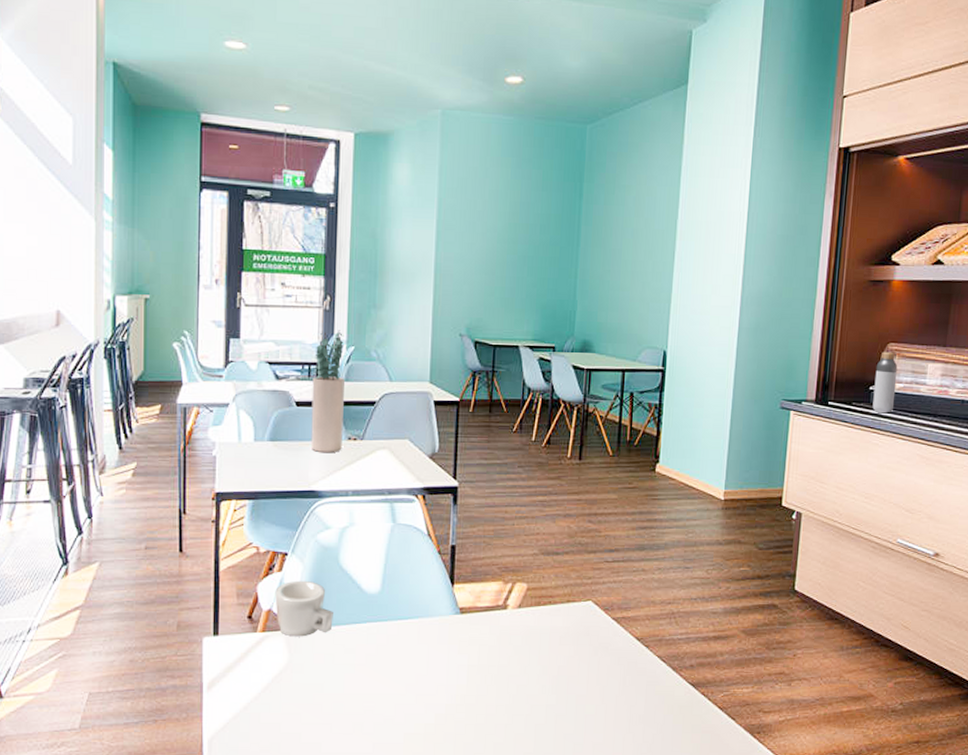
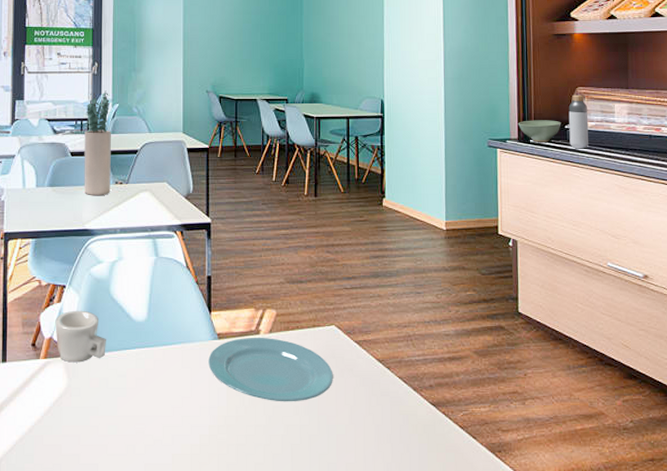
plate: none [448,612,586,681] -> present [208,337,333,402]
bowl: none [816,379,866,405] -> present [517,120,561,142]

